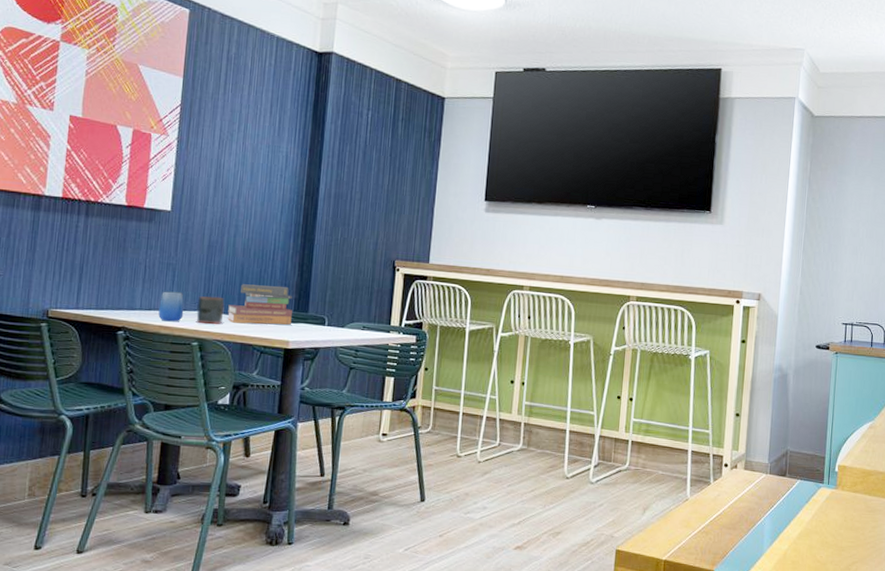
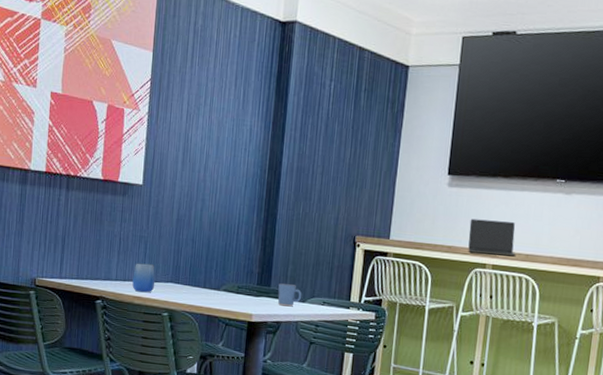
mug: present [196,296,225,324] -> none [166,268,192,296]
books: present [227,284,292,325] -> none [195,257,256,299]
mug: none [315,309,341,332] -> present [277,283,302,307]
laptop: none [506,242,552,278] -> present [468,218,516,257]

